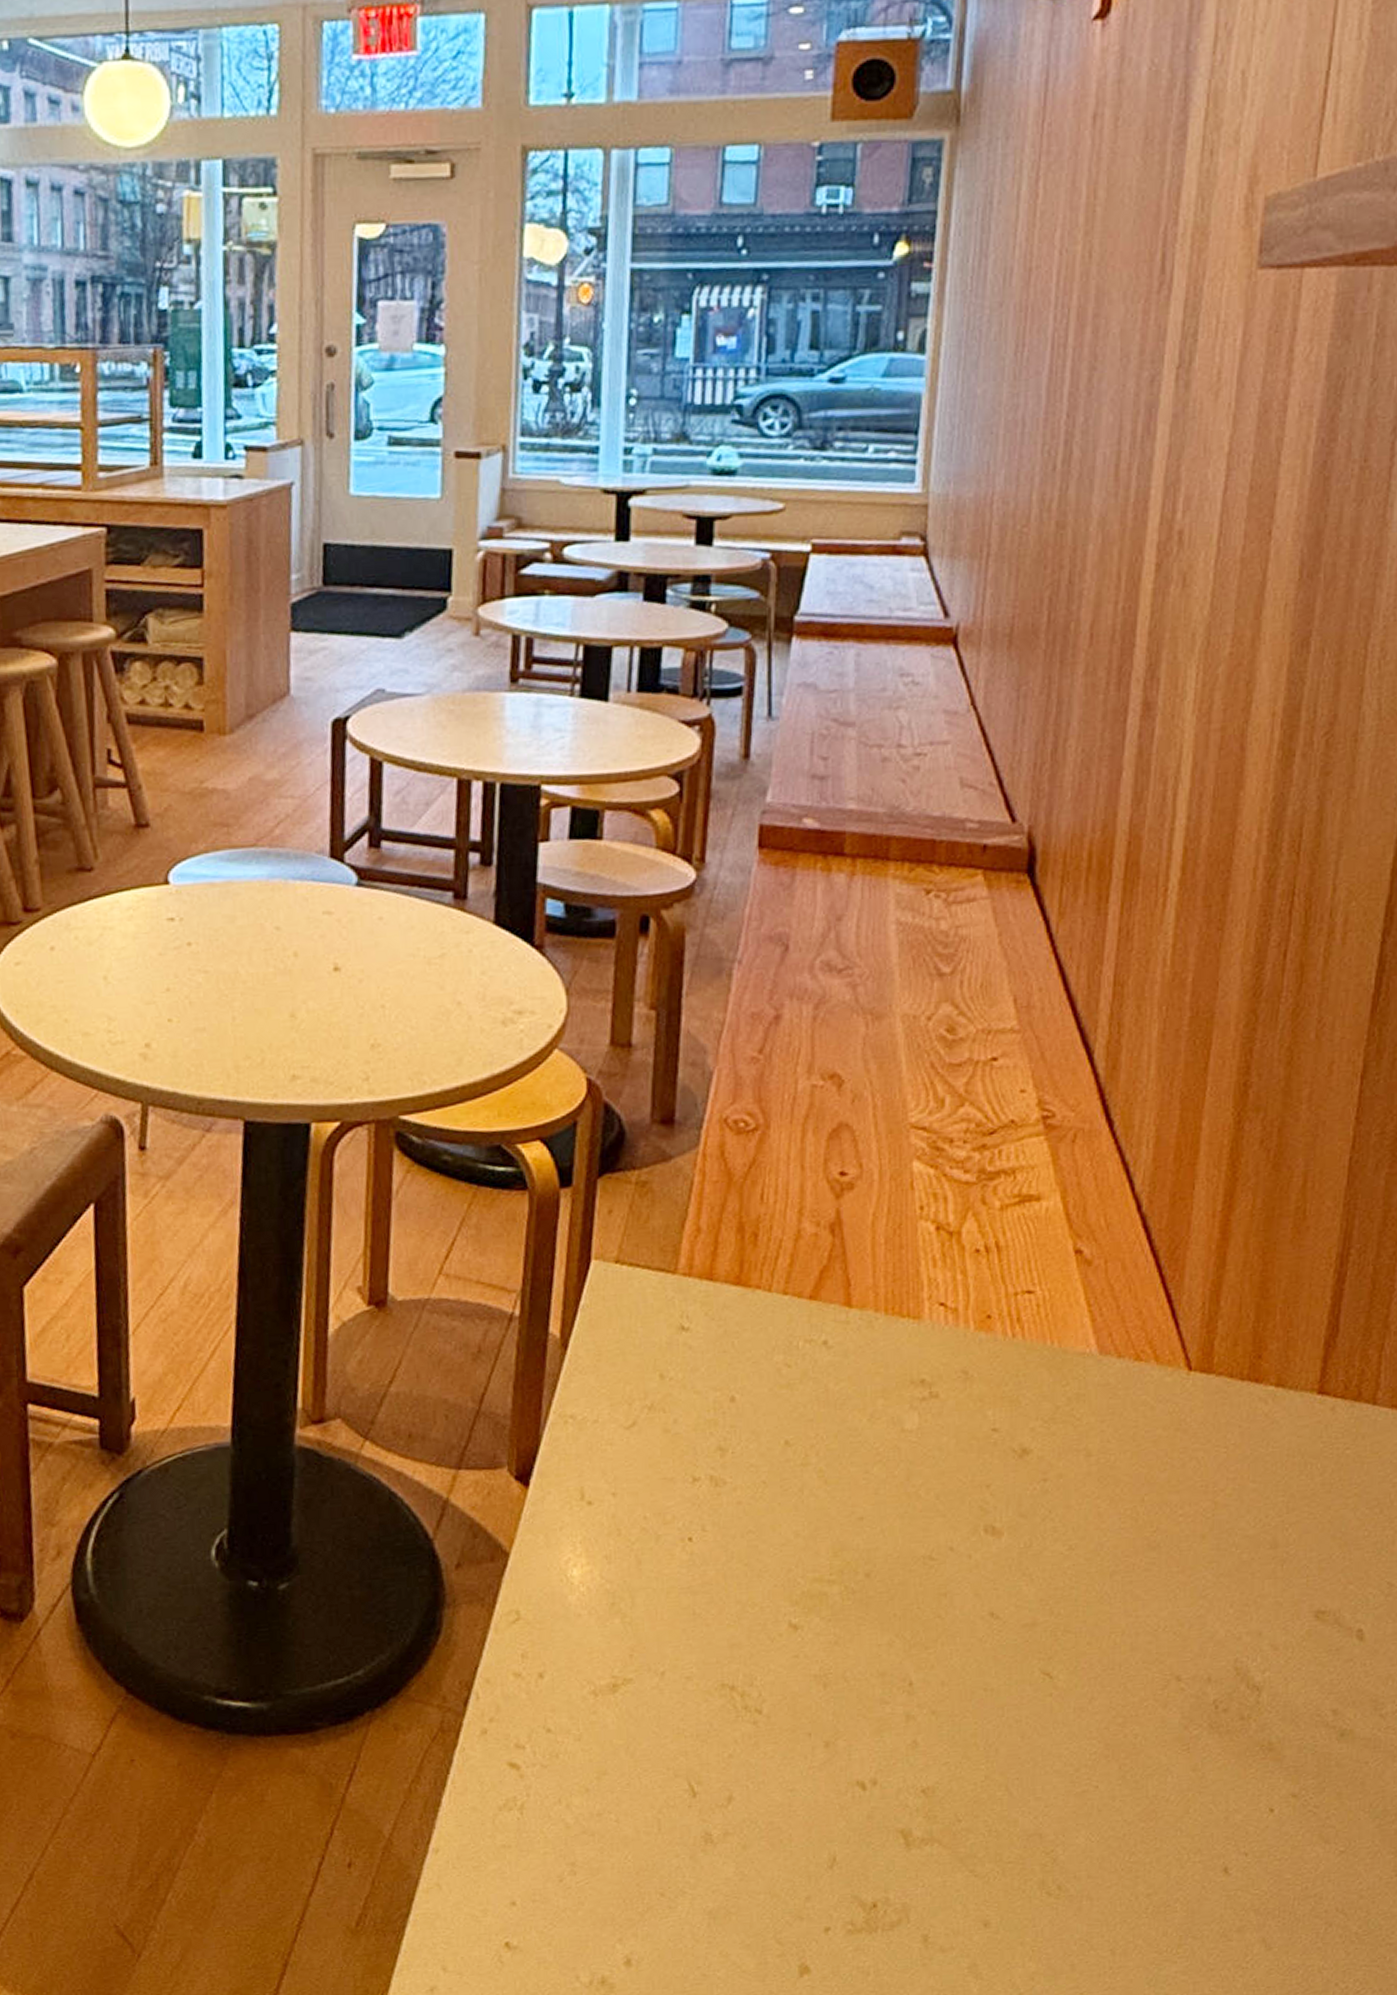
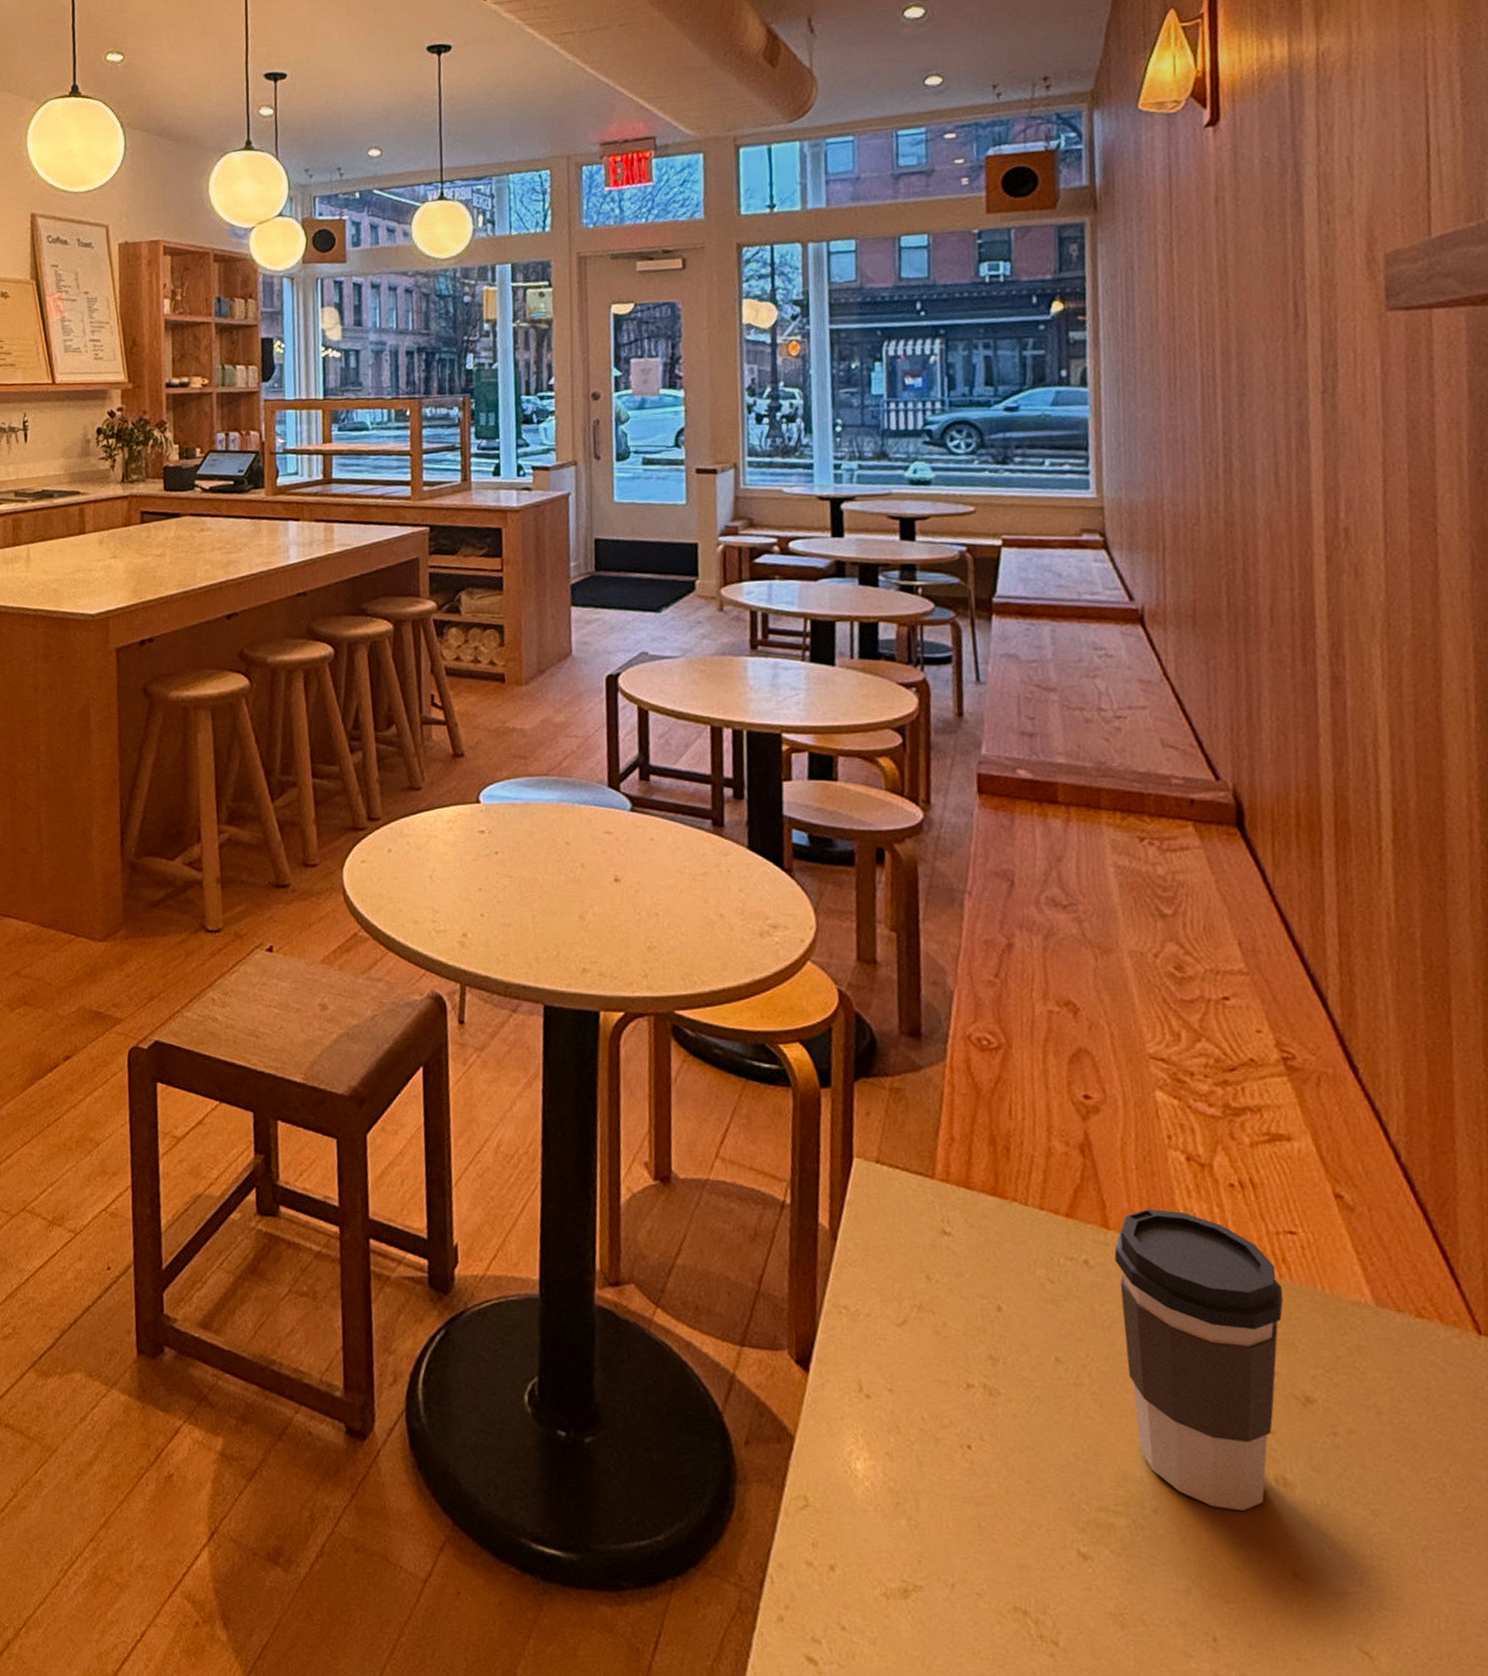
coffee cup: none [854,1282,1014,1564] -> present [1114,1209,1284,1511]

